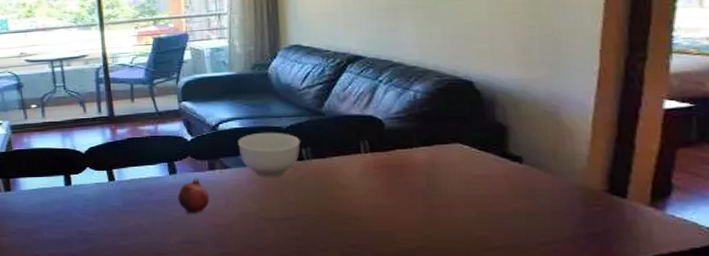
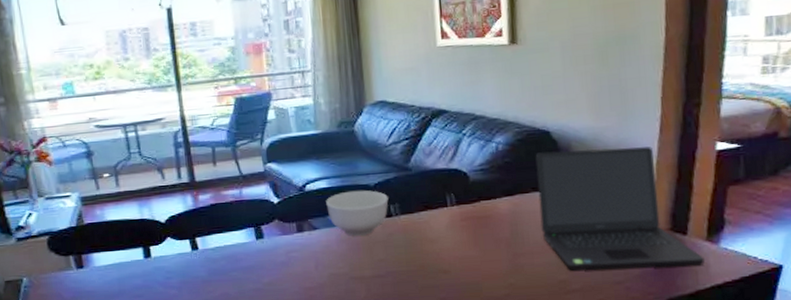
fruit: present [178,177,210,214] -> none [265,241,299,279]
laptop: none [456,101,647,232] -> present [535,146,705,271]

